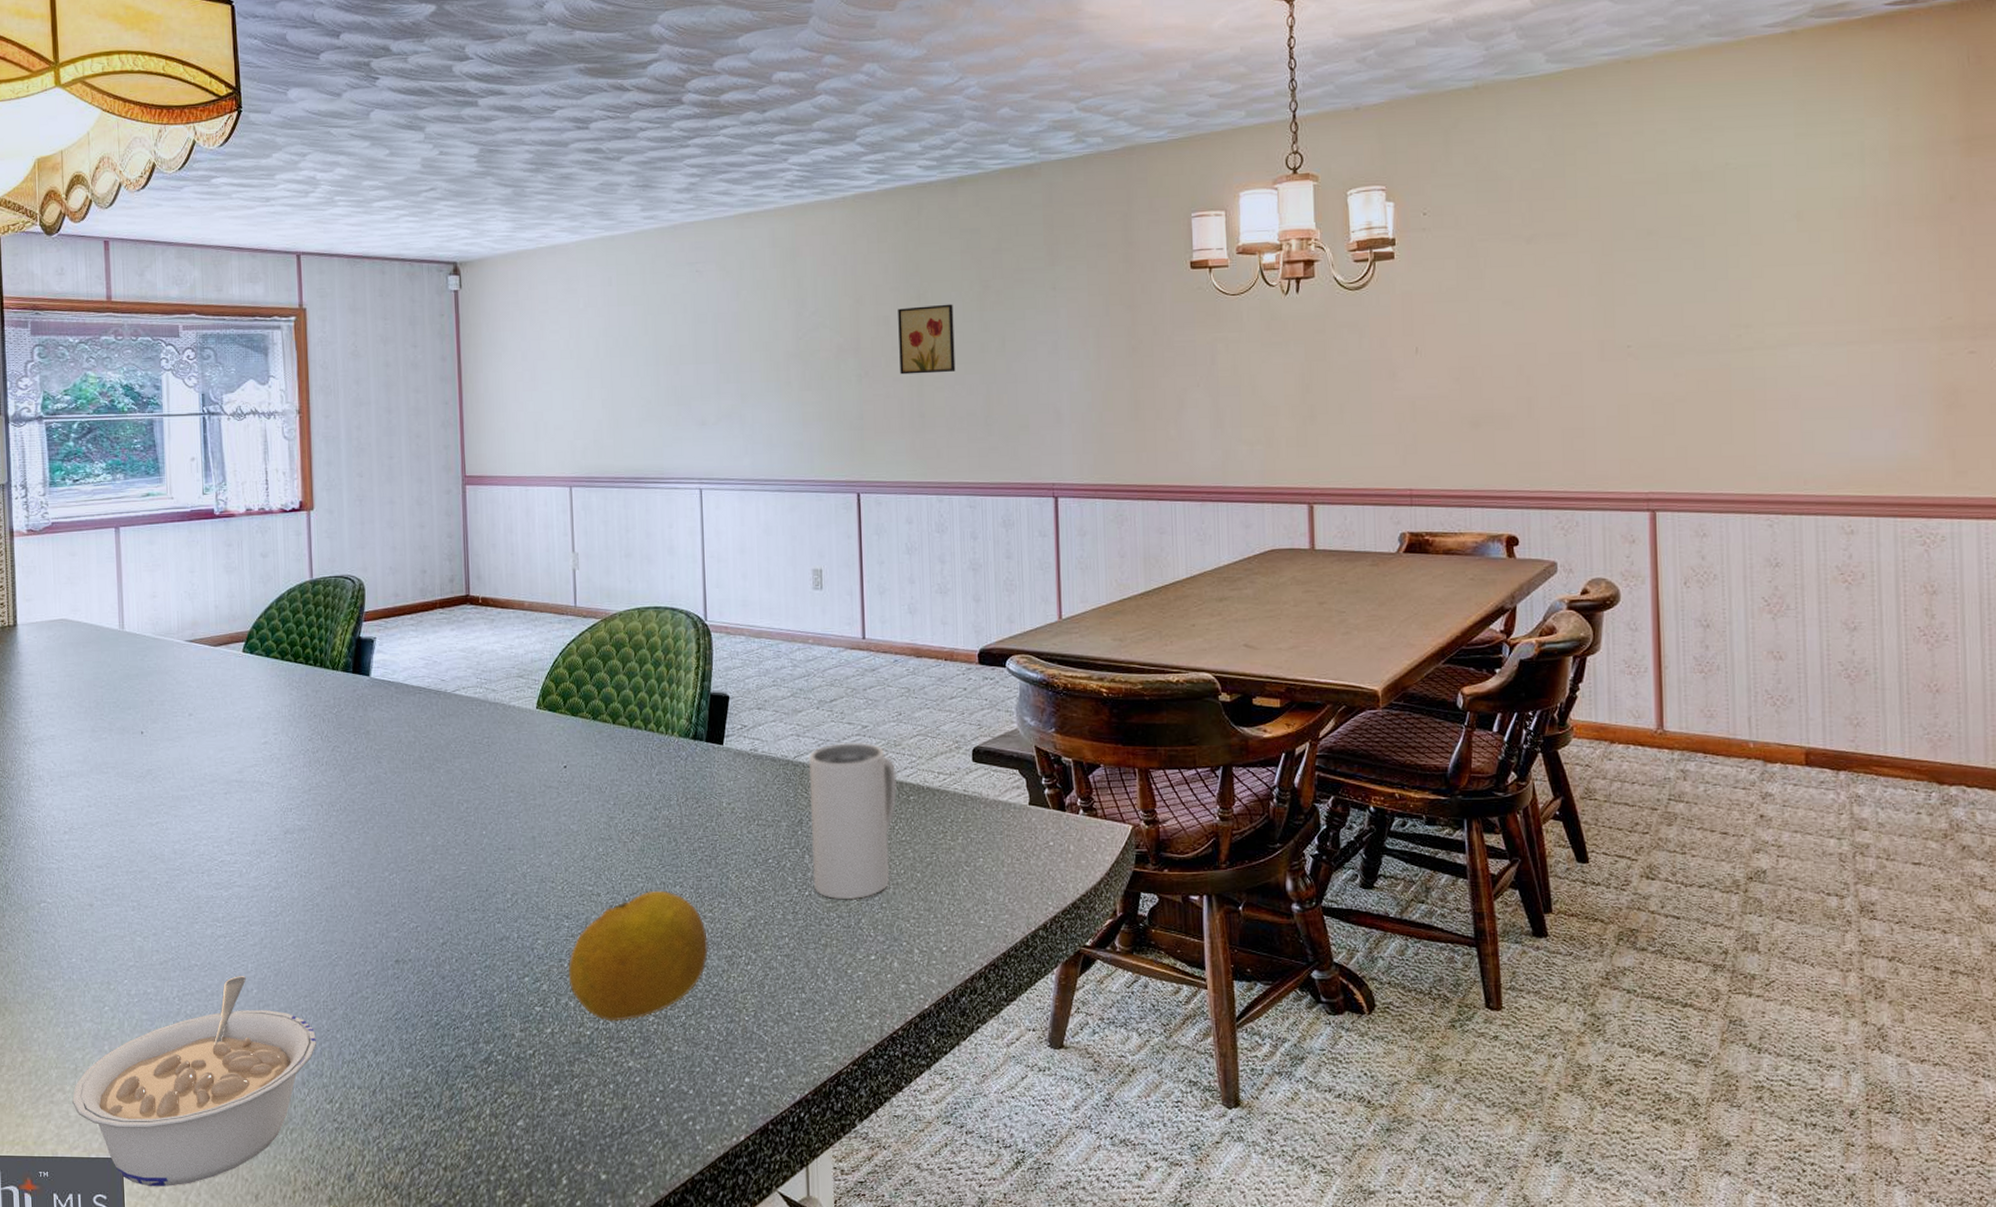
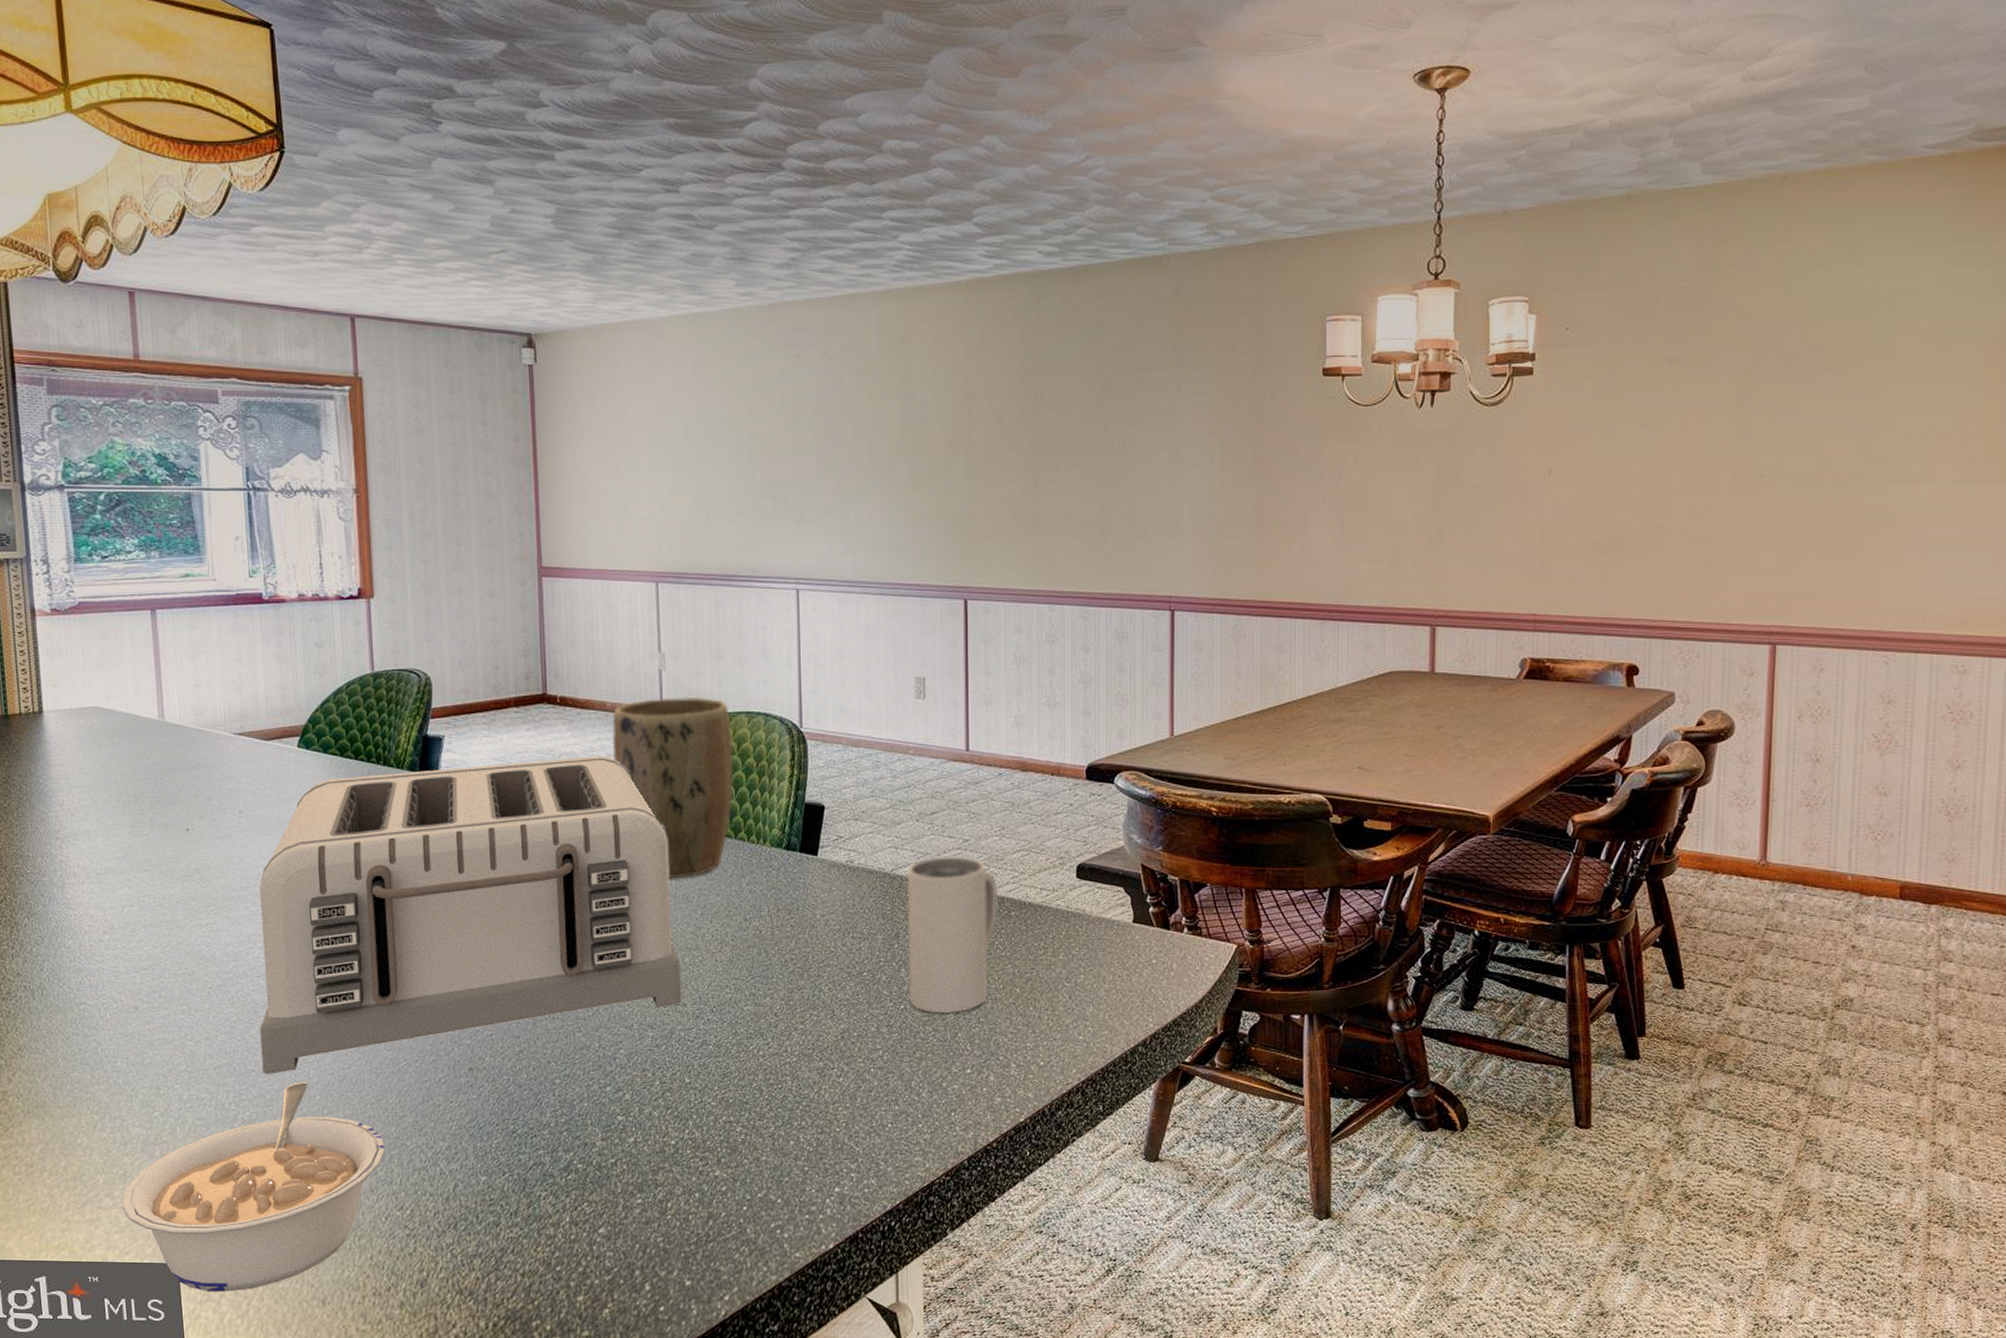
toaster: none [203,653,596,969] -> present [259,756,682,1074]
plant pot: none [529,594,643,770] -> present [612,696,734,879]
fruit: present [568,890,708,1021] -> none [652,1001,799,1131]
wall art: present [898,304,956,375] -> none [1013,402,1072,476]

